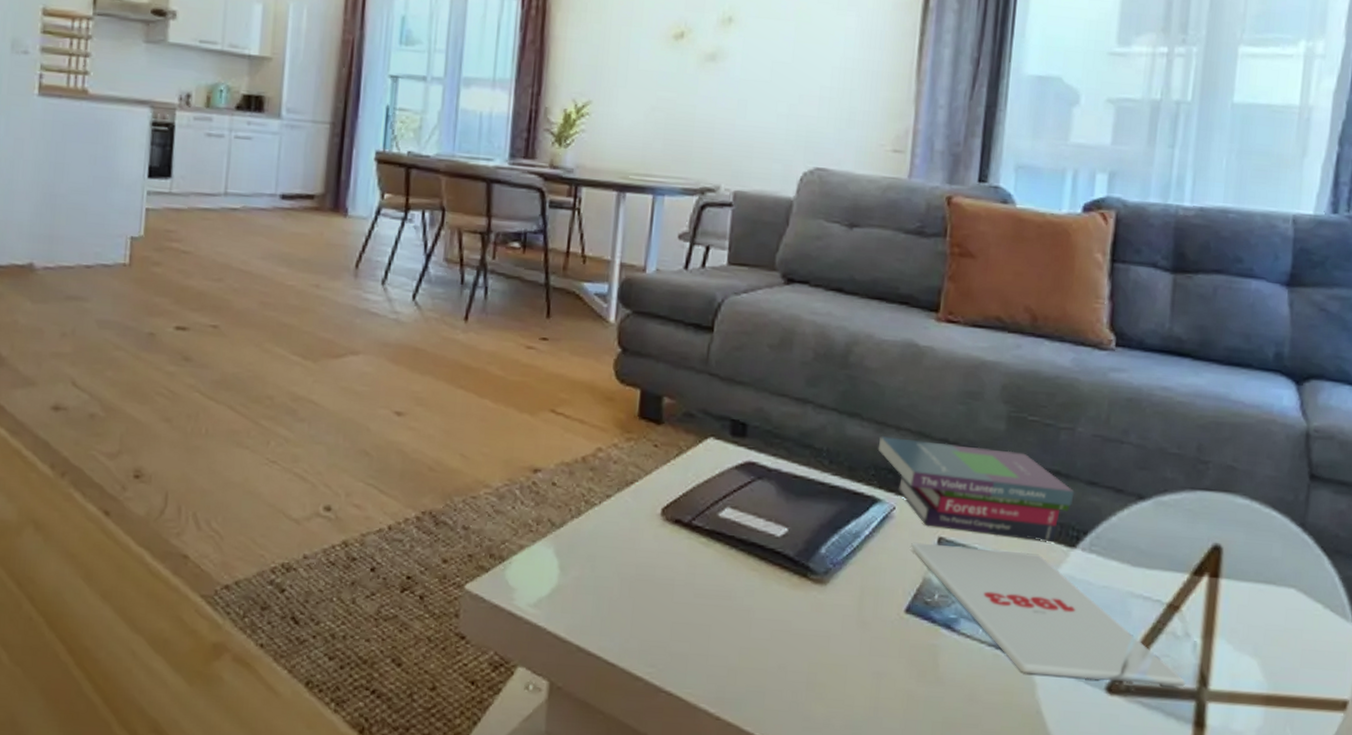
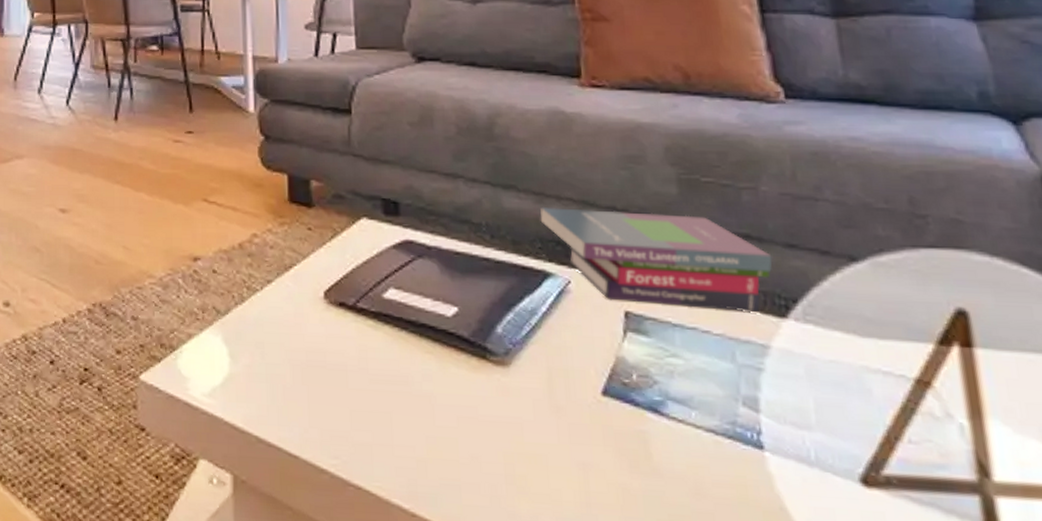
magazine: present [910,542,1186,687] -> none [594,317,962,478]

